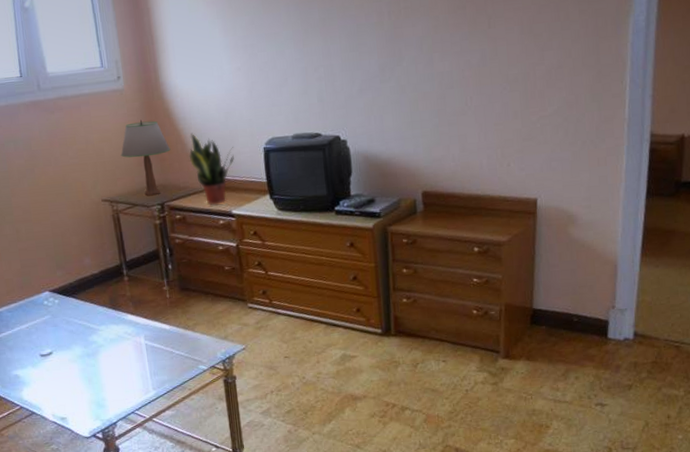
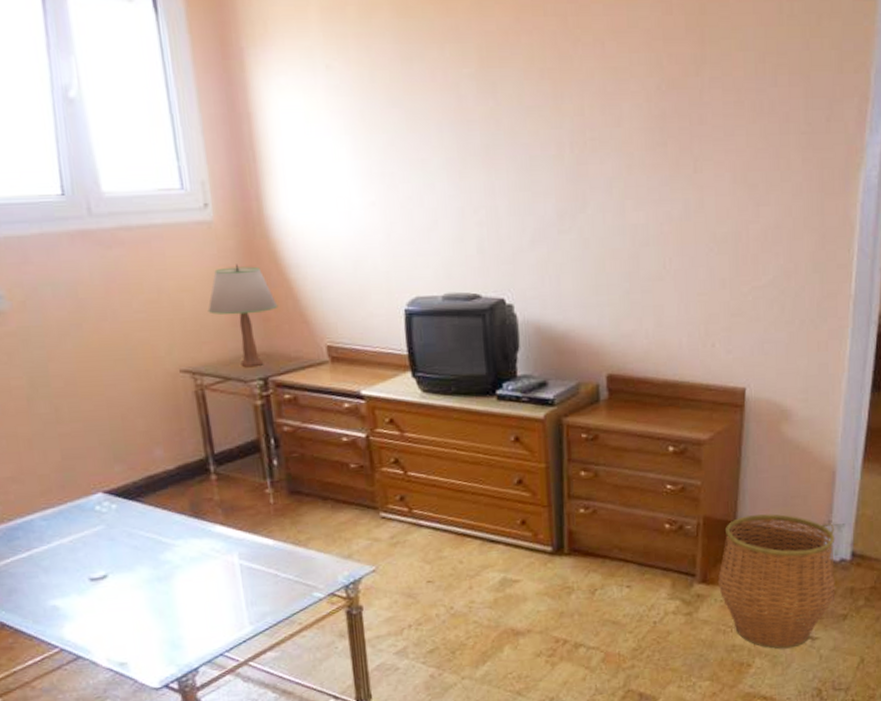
potted plant: present [189,133,234,205] -> none [303,285,365,382]
basket: none [518,301,621,413] -> present [717,514,835,649]

